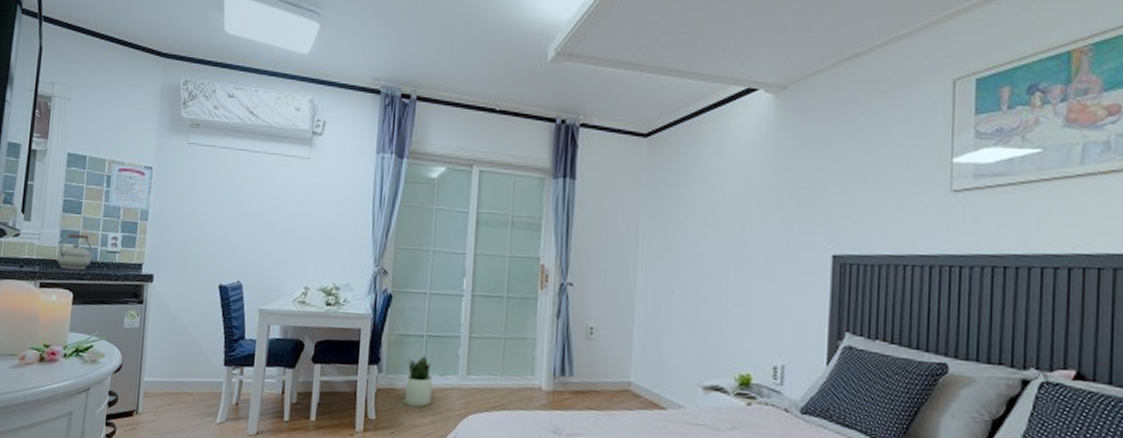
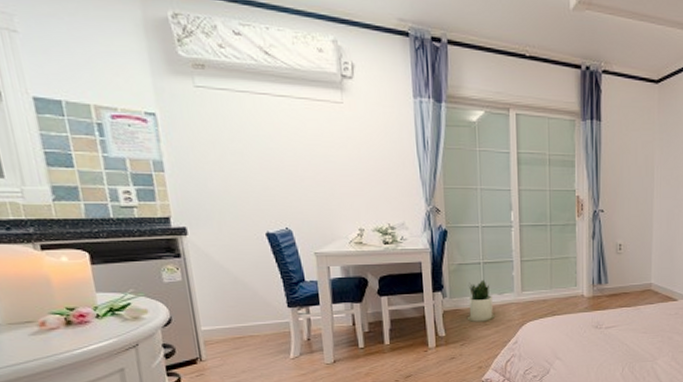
kettle: present [57,233,94,270] -> none [54,189,105,228]

